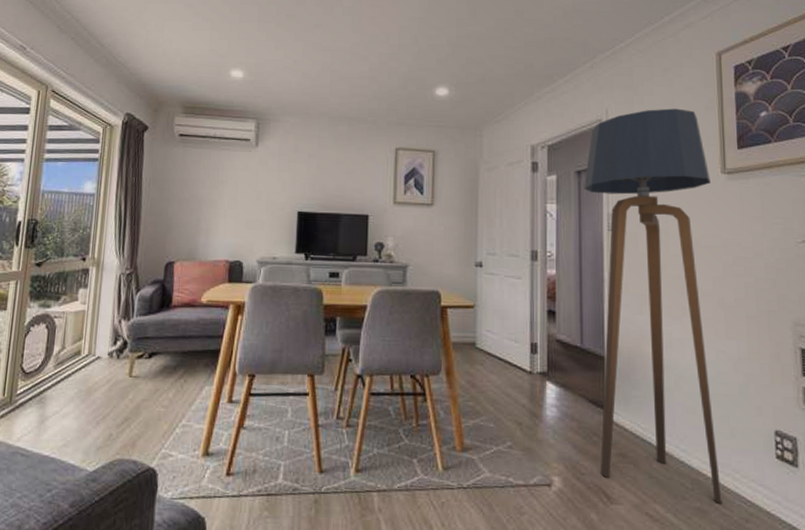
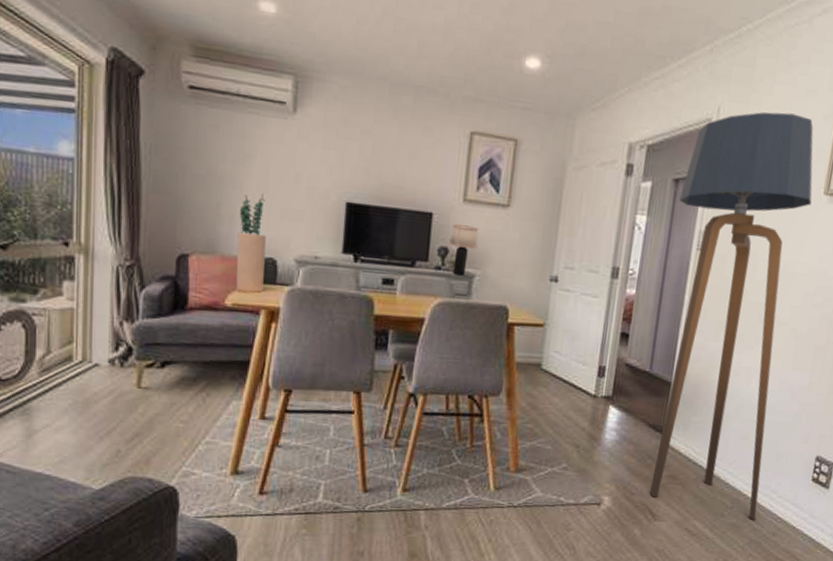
vase: none [209,209,234,291] -> present [235,193,266,294]
table lamp: none [385,223,409,266] -> present [450,224,479,276]

